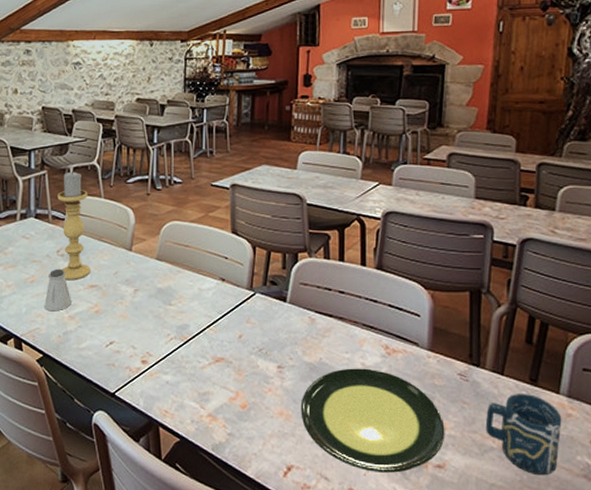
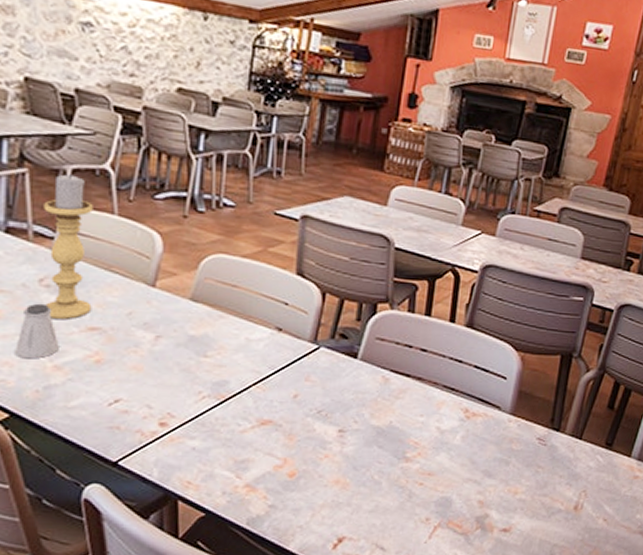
plate: present [300,368,445,473] -> none [360,432,517,539]
cup: present [485,393,562,476] -> none [556,456,630,534]

